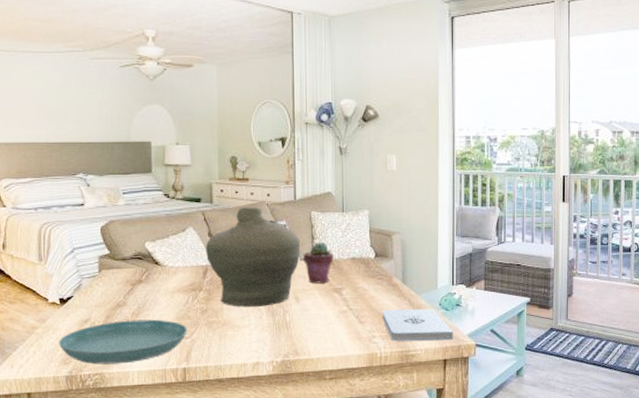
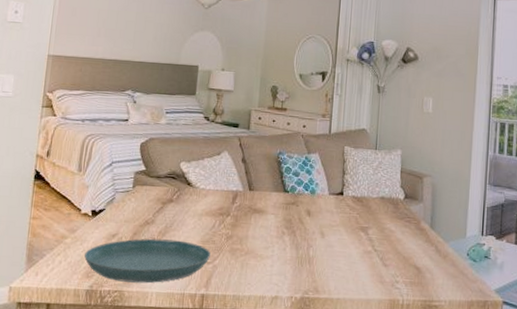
jar: present [206,206,301,307] -> none [237,135,332,239]
potted succulent: present [303,241,334,284] -> none [332,177,363,220]
notepad: present [382,309,454,341] -> none [407,254,480,295]

